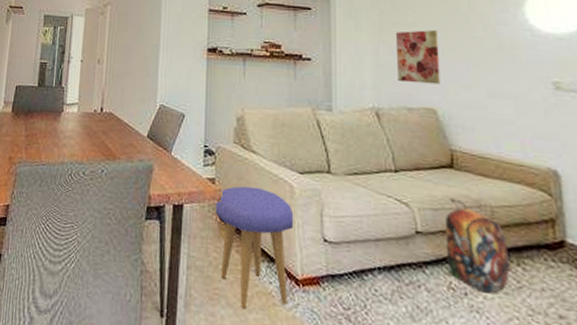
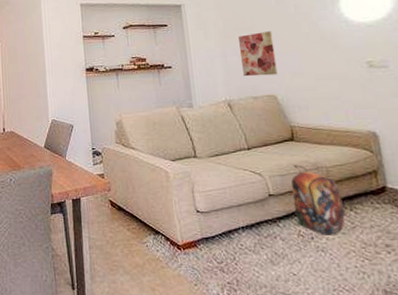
stool: present [215,186,294,309] -> none [106,176,173,274]

